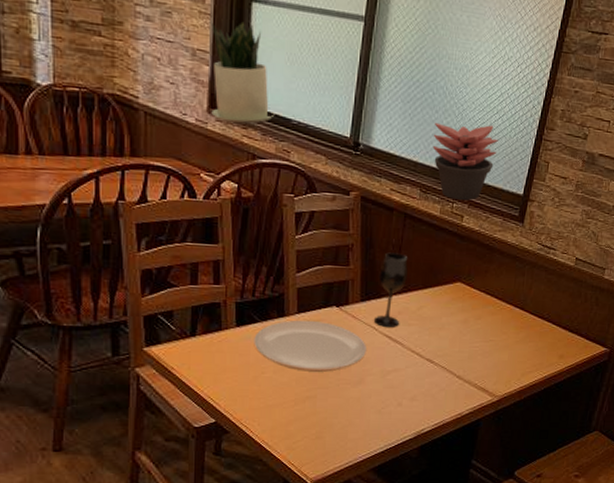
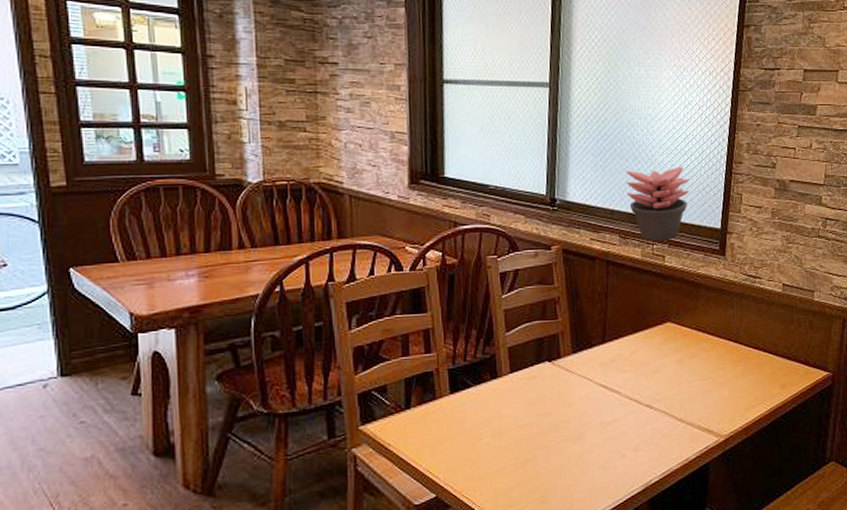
planter: present [210,21,275,125] -> none [406,102,473,196]
plate: present [254,320,366,372] -> none [469,378,583,433]
wine glass: present [373,252,408,327] -> none [587,300,616,377]

